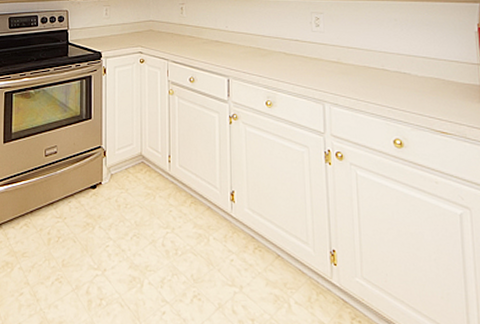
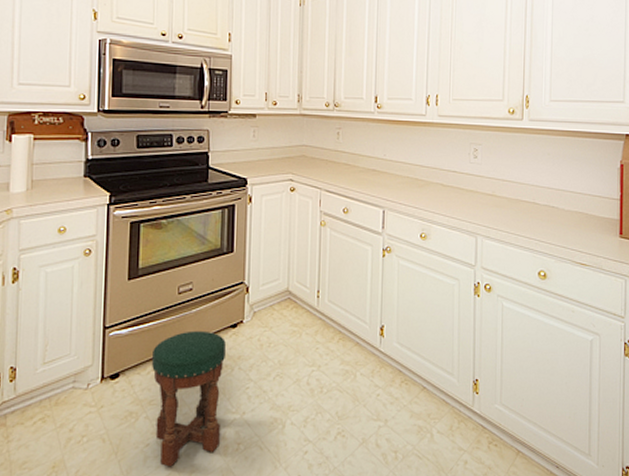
stool: none [23,190,87,317] -> present [151,330,226,467]

